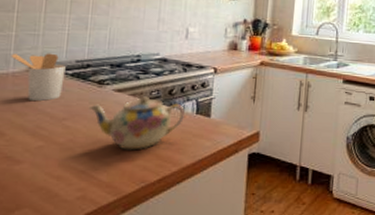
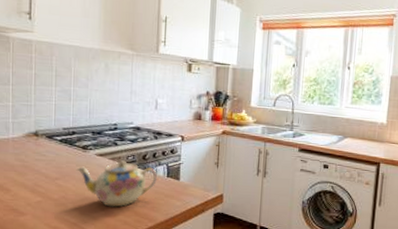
utensil holder: present [11,53,66,102] -> none [10,121,55,163]

